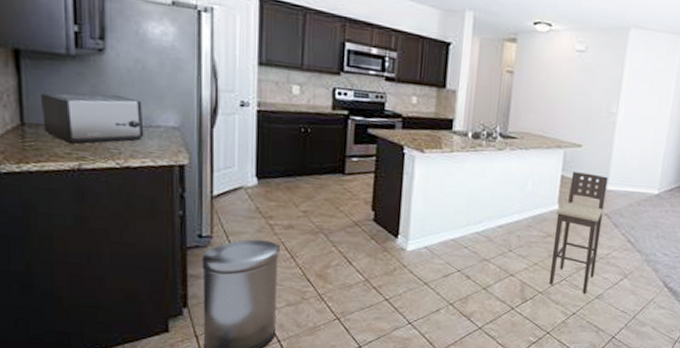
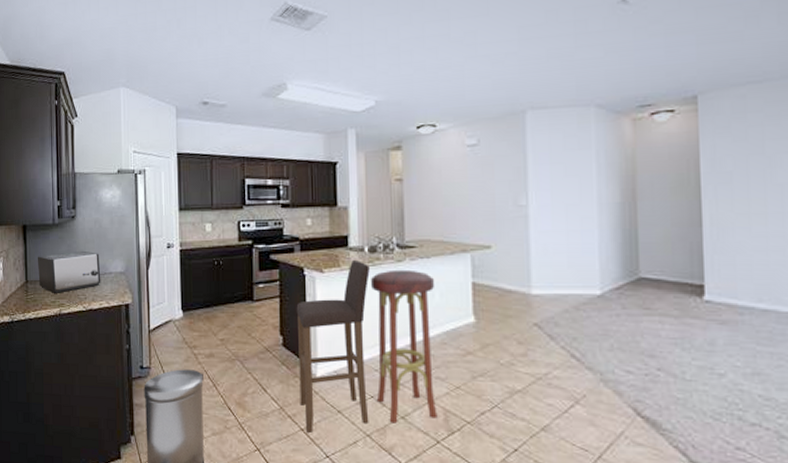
bar stool: none [387,144,471,302] -> present [296,260,370,433]
bar stool: none [464,157,530,294] -> present [370,269,438,424]
bar stool: present [548,172,608,294] -> none [474,277,534,425]

